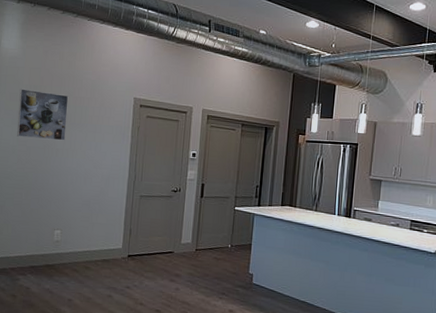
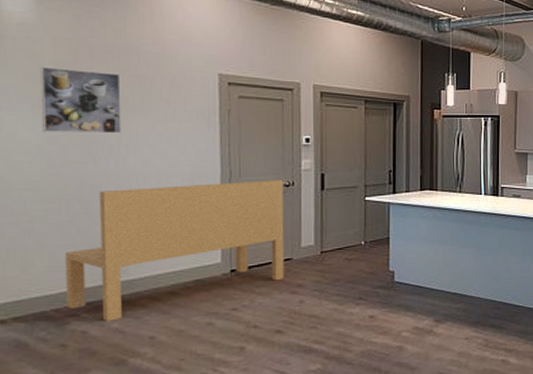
bench: none [19,183,173,283] -> present [64,180,285,321]

